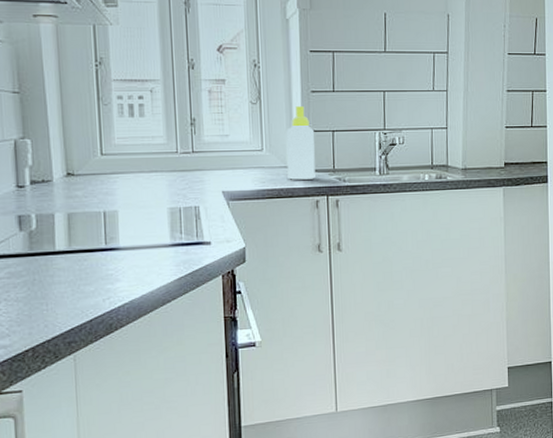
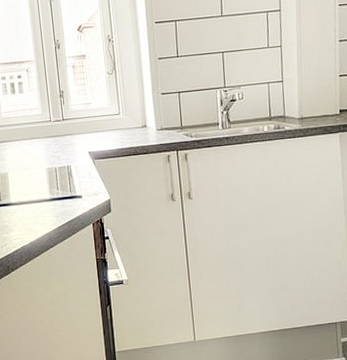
soap bottle: present [286,106,315,180] -> none [138,72,166,139]

